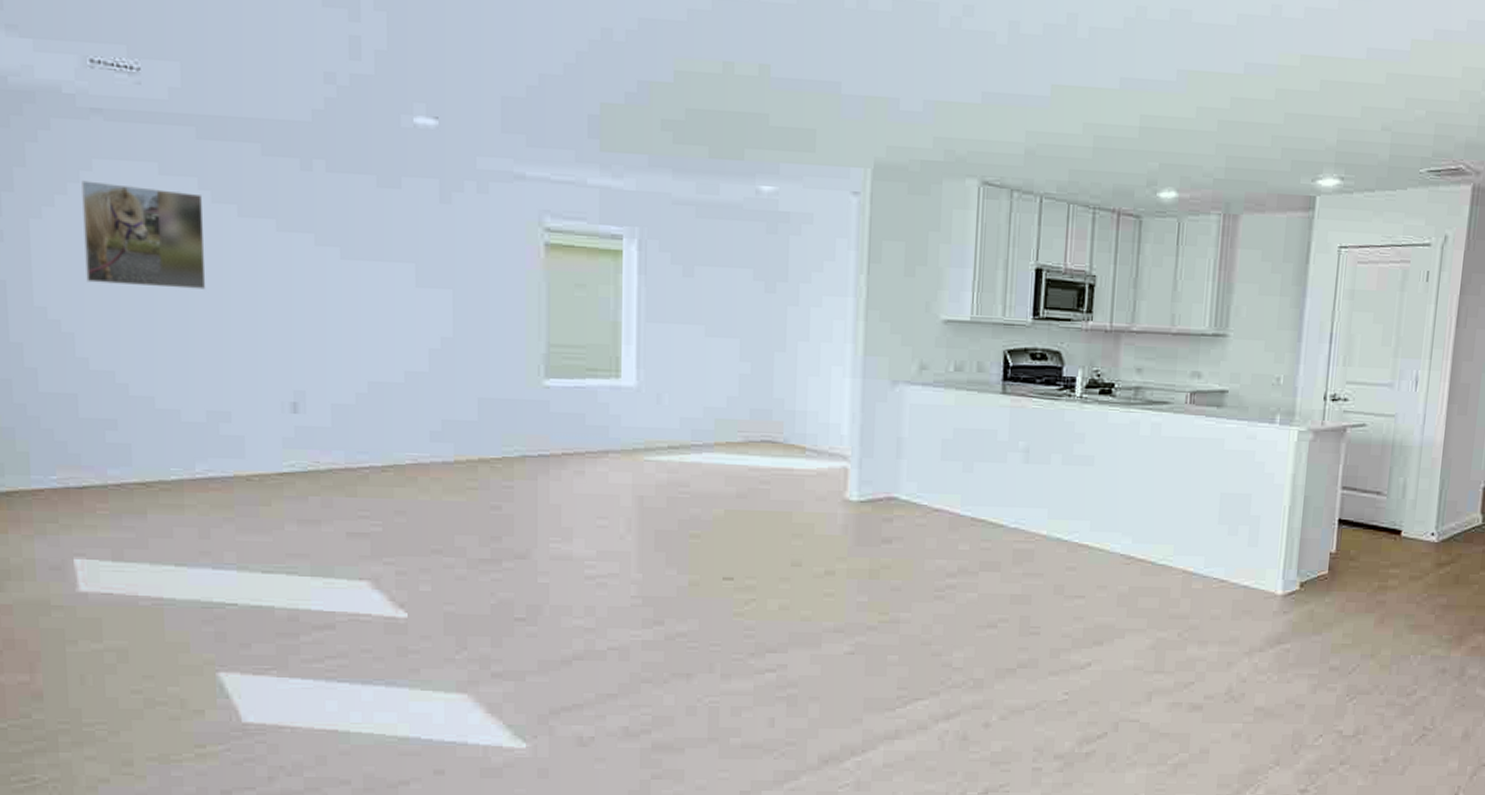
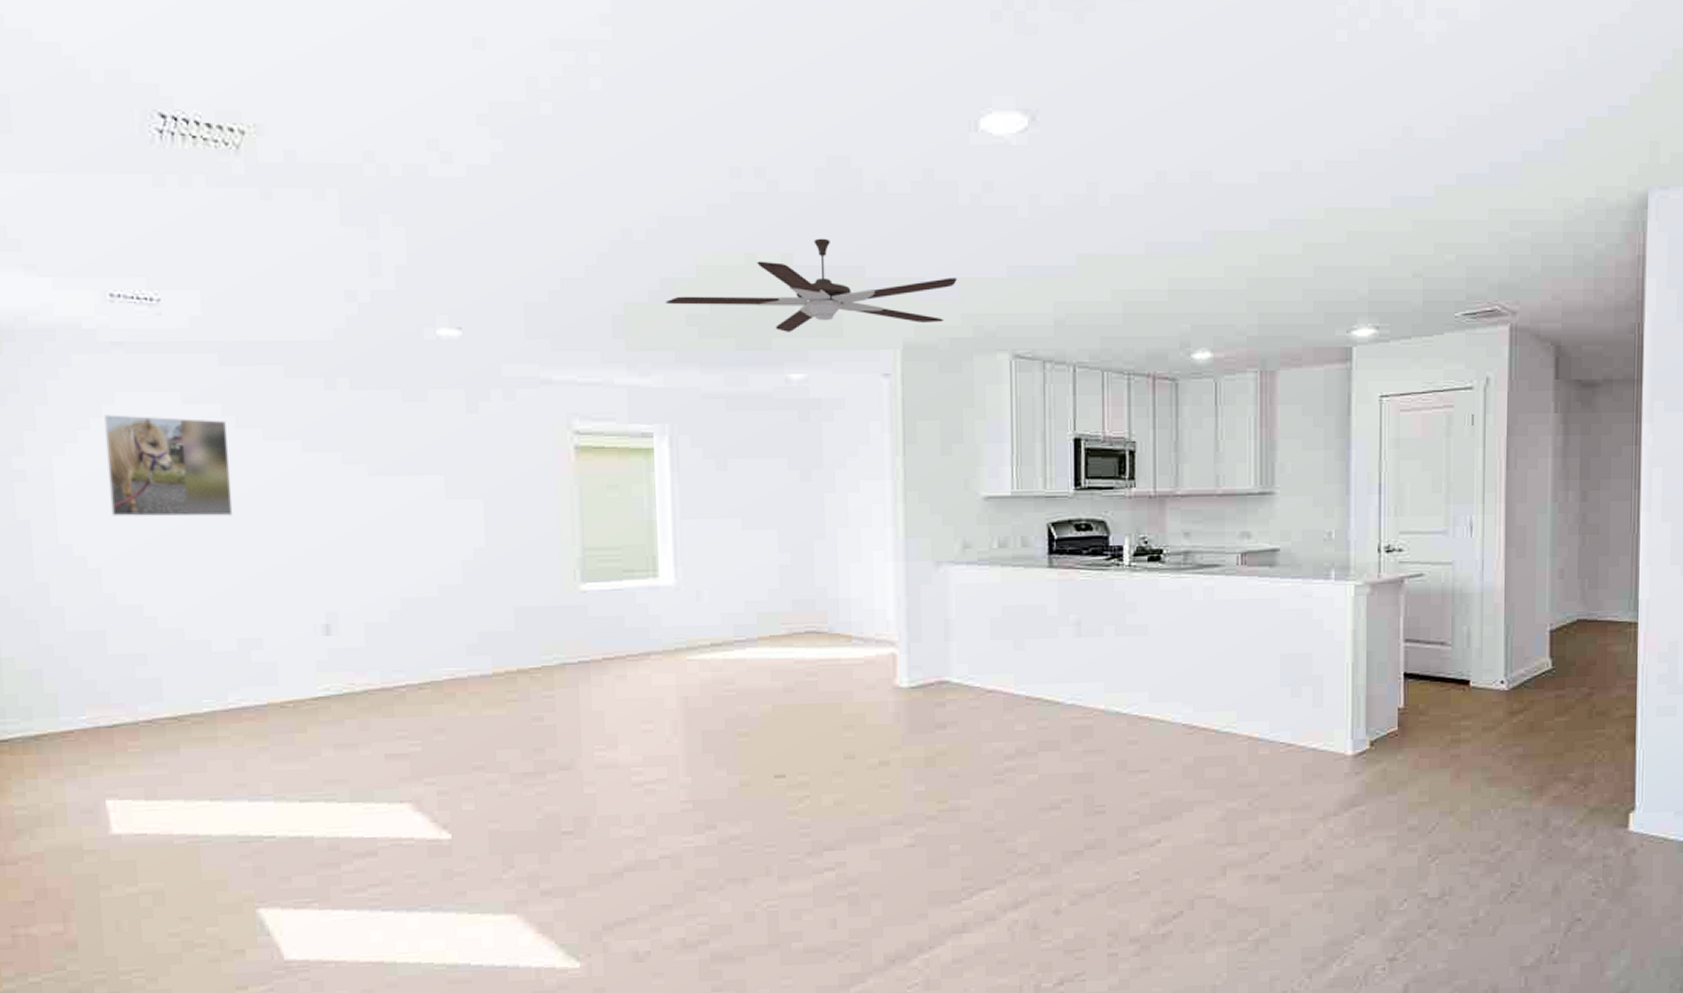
ceiling fan: none [641,51,932,144] -> present [665,238,957,332]

